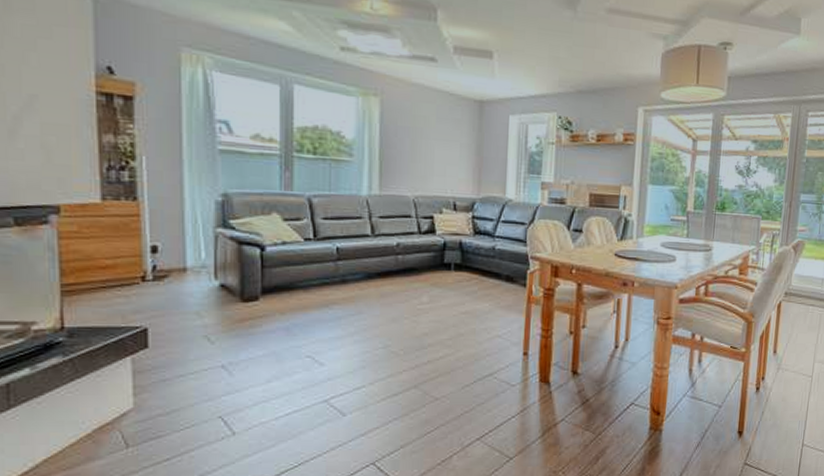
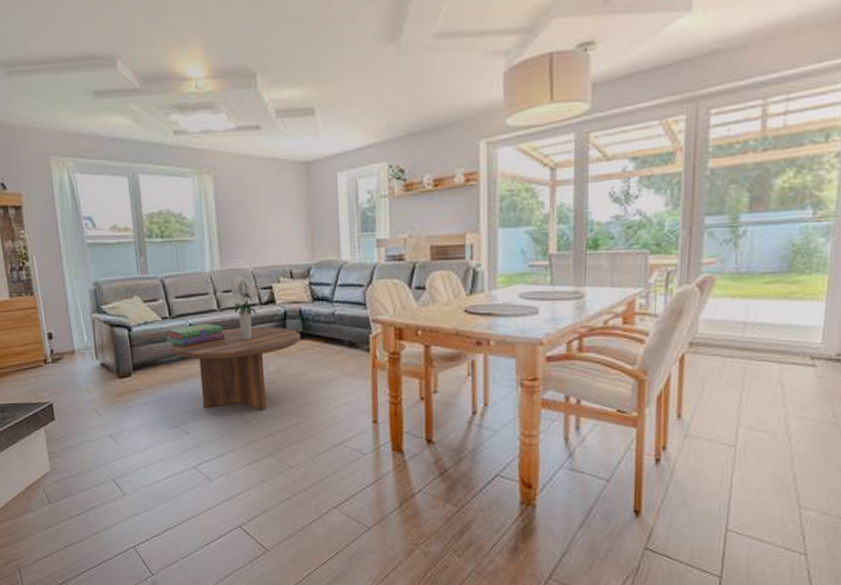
stack of books: none [307,248,376,271] -> present [165,323,225,346]
coffee table: none [311,255,459,341] -> present [170,327,301,410]
bouquet: none [388,202,418,268] -> present [231,276,259,339]

